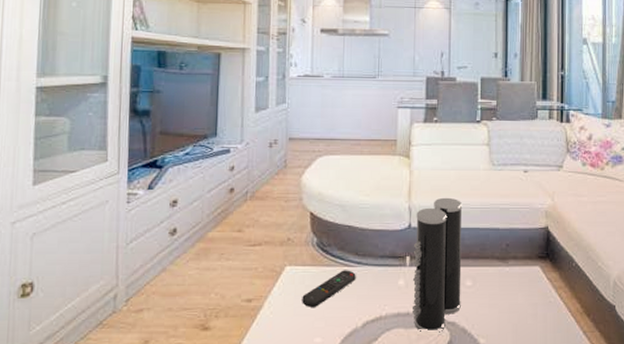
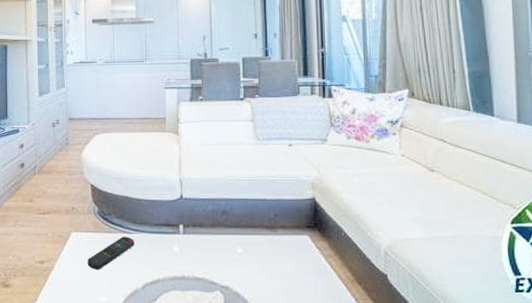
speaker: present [413,197,463,333] -> none [185,170,233,296]

